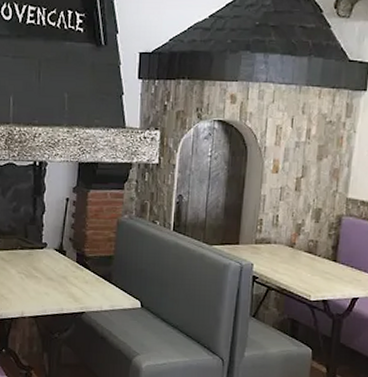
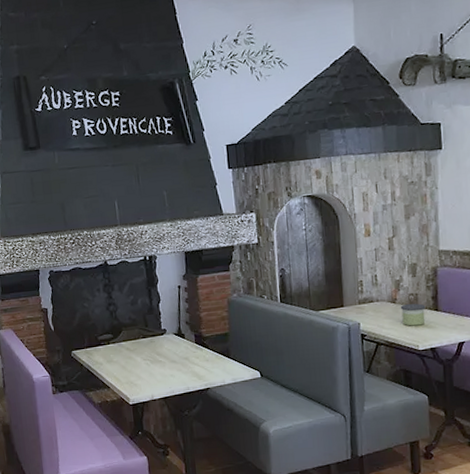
candle: none [297,251,324,275] -> present [400,303,426,326]

